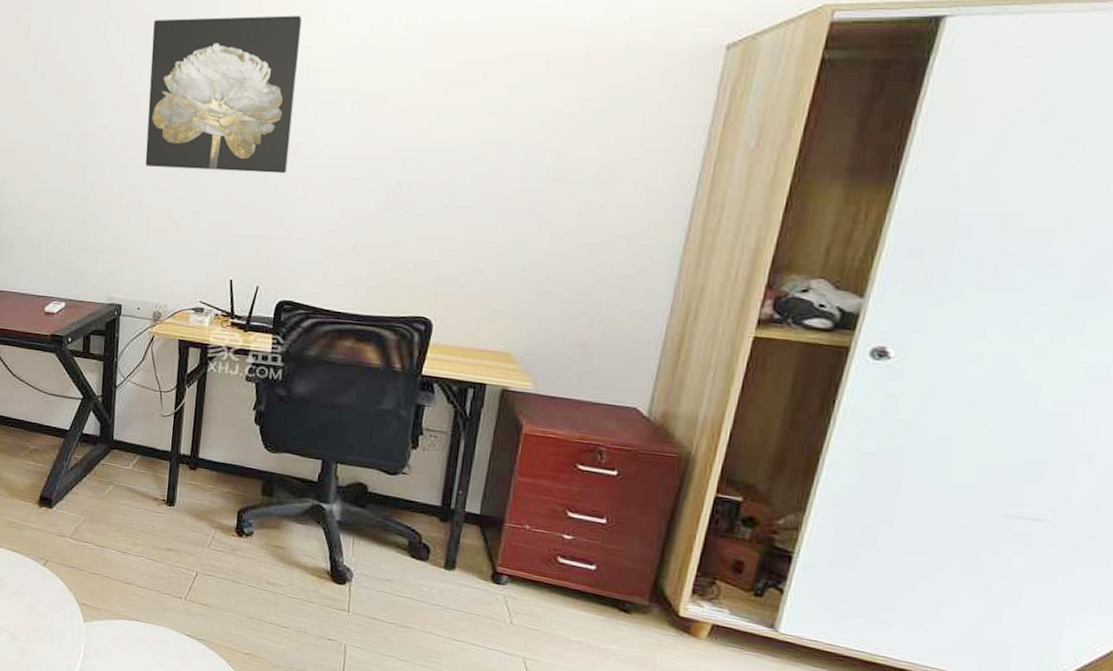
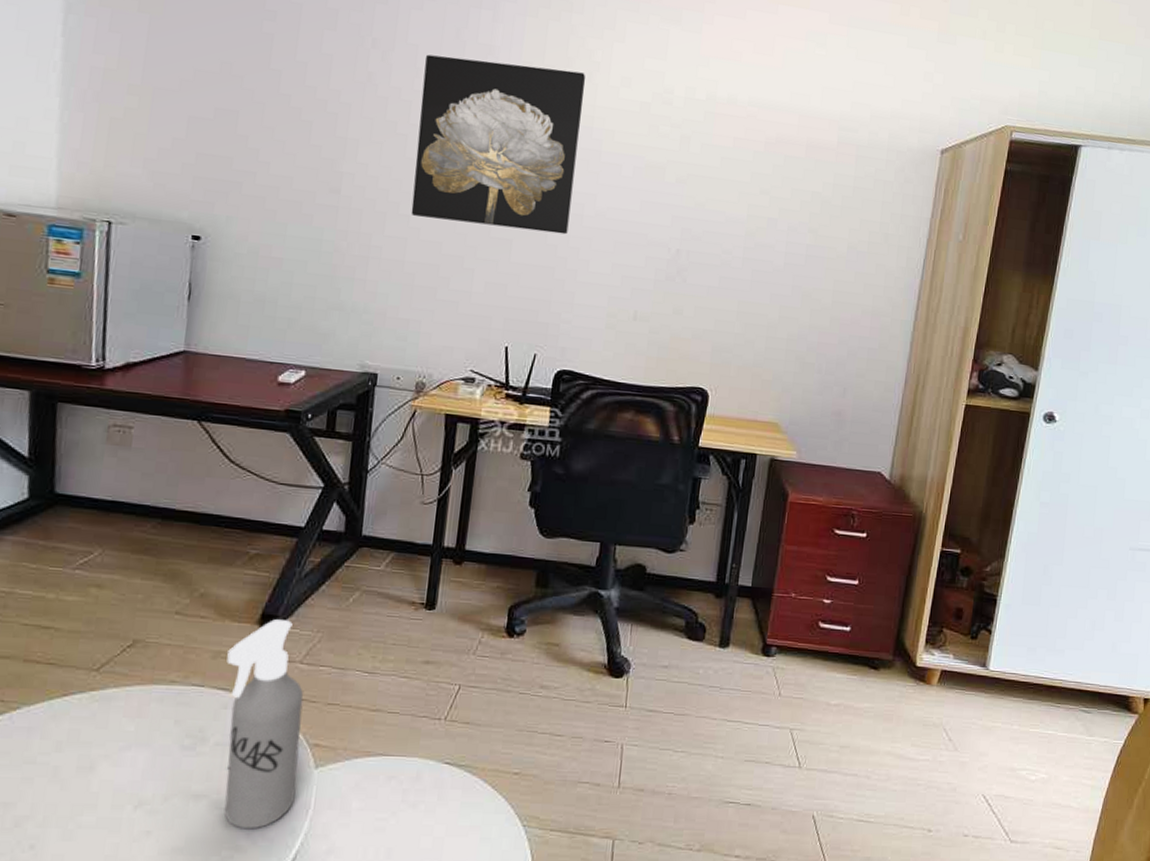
spray bottle: none [17,501,73,661] -> present [224,619,304,830]

